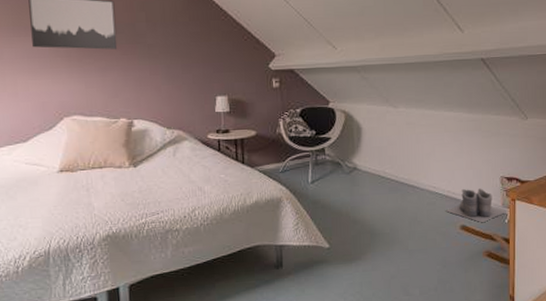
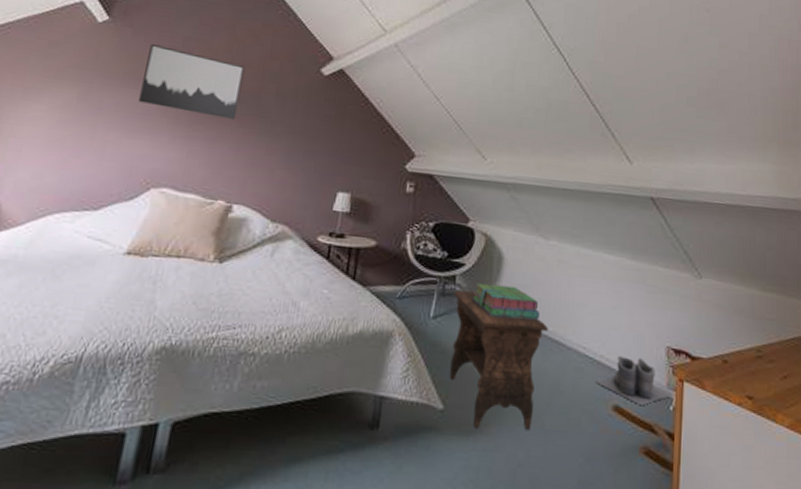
footstool: none [325,158,405,256] -> present [449,290,549,430]
stack of books: none [340,149,396,174] -> present [472,282,540,320]

